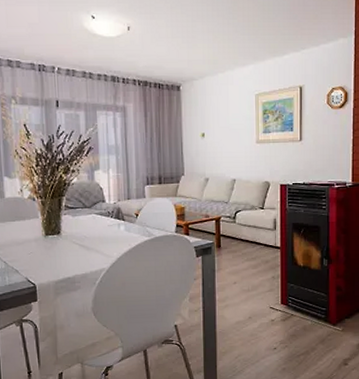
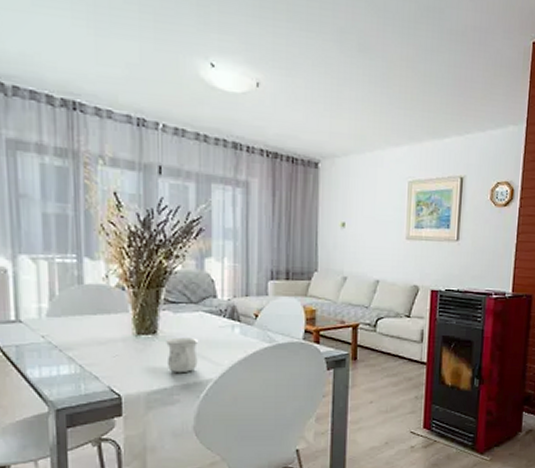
mug: none [68,235,93,265] -> present [166,337,199,374]

